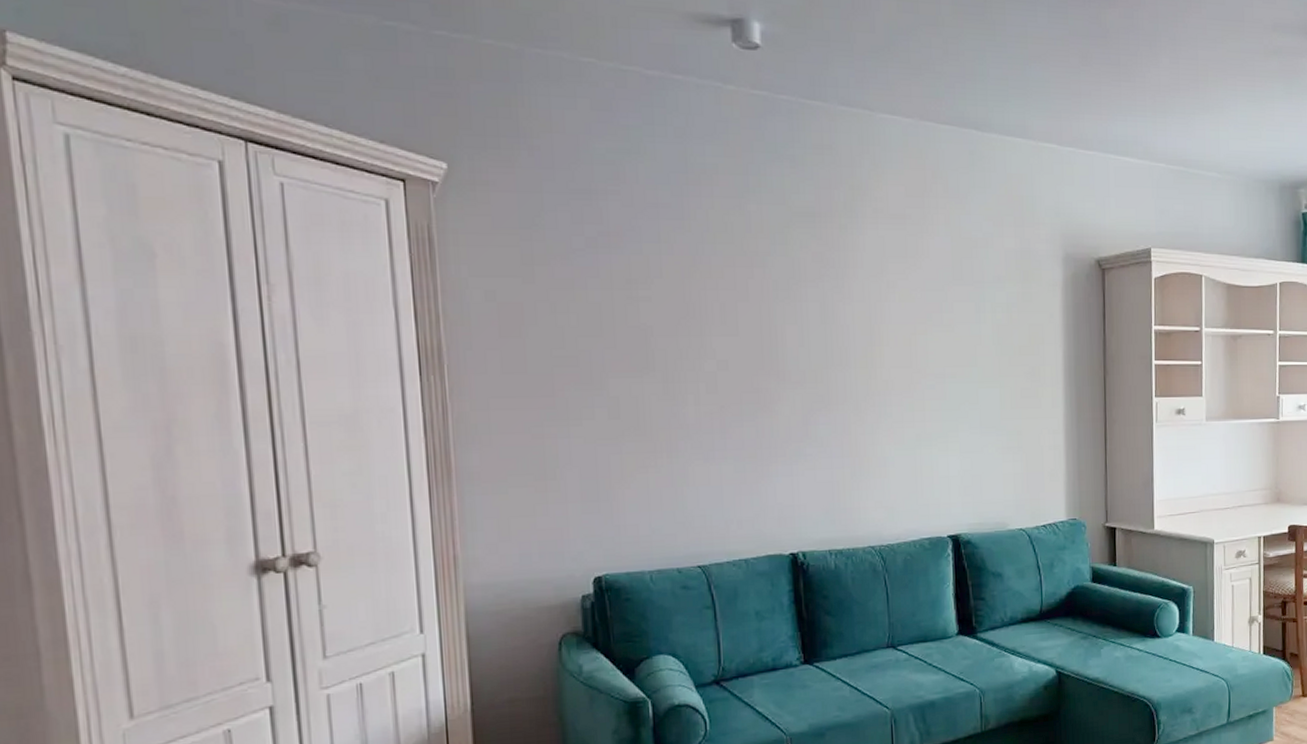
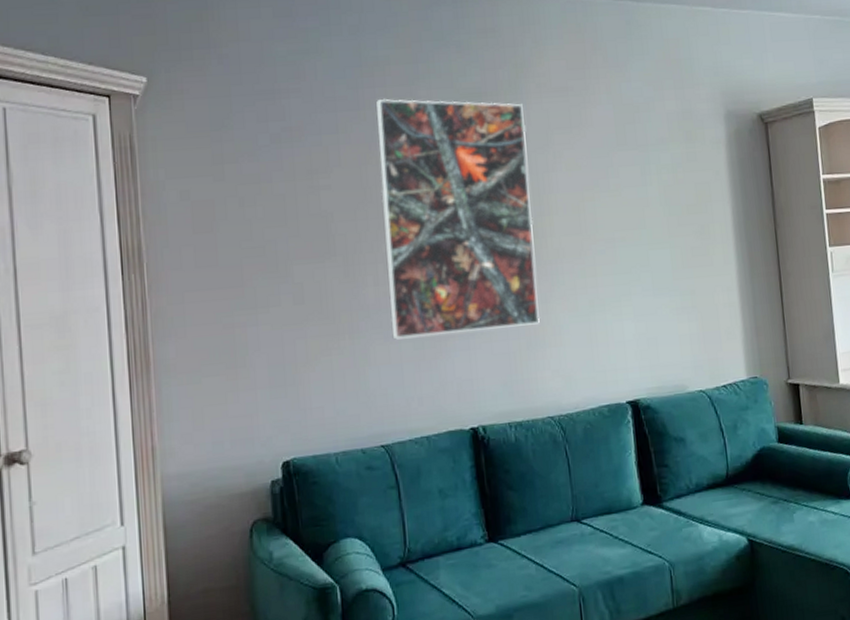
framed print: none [701,210,865,461] -> present [376,98,540,340]

